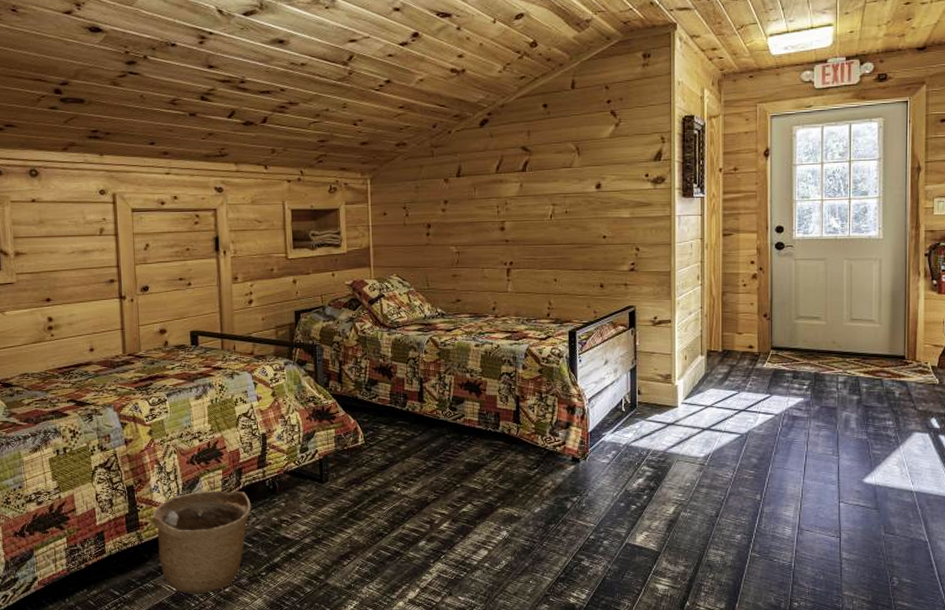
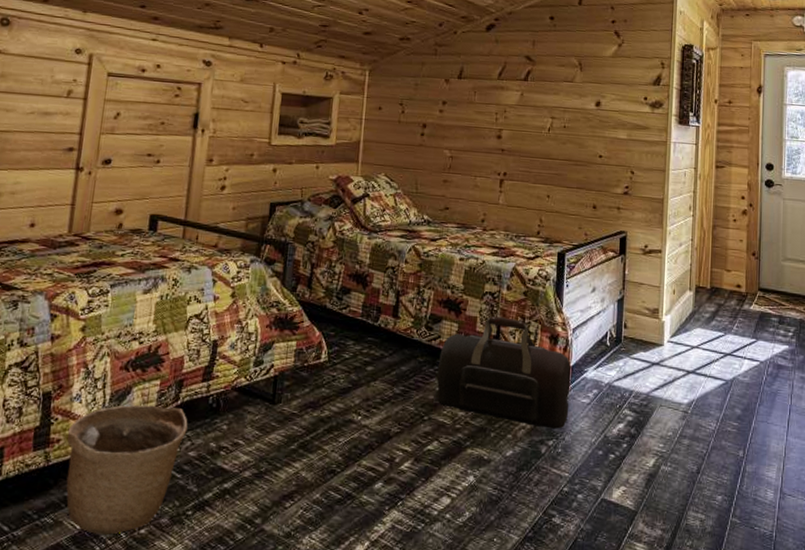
duffel bag: none [464,394,590,487] -> present [436,316,572,429]

